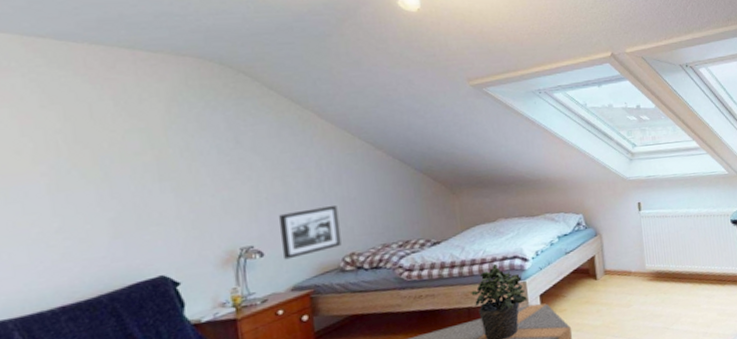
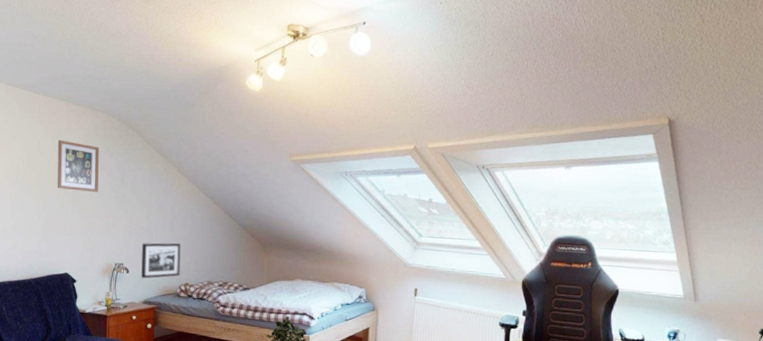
picture frame: none [122,99,200,165] -> present [57,139,99,192]

